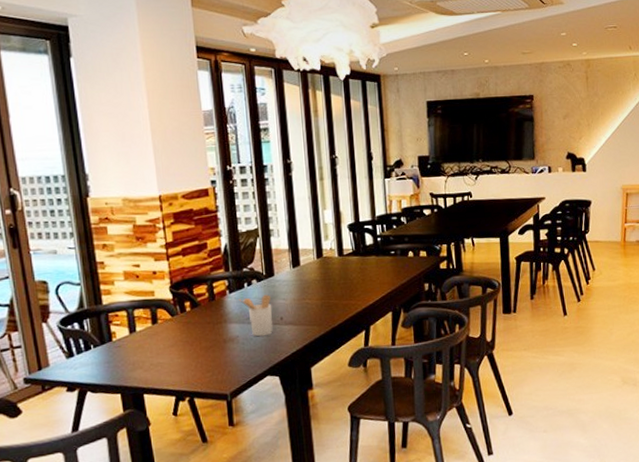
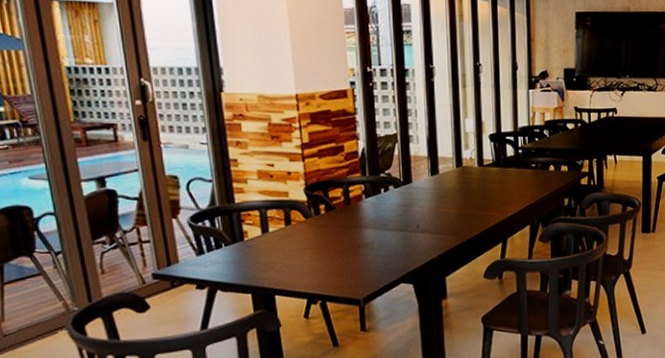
utensil holder: present [238,294,273,337] -> none [374,201,409,244]

